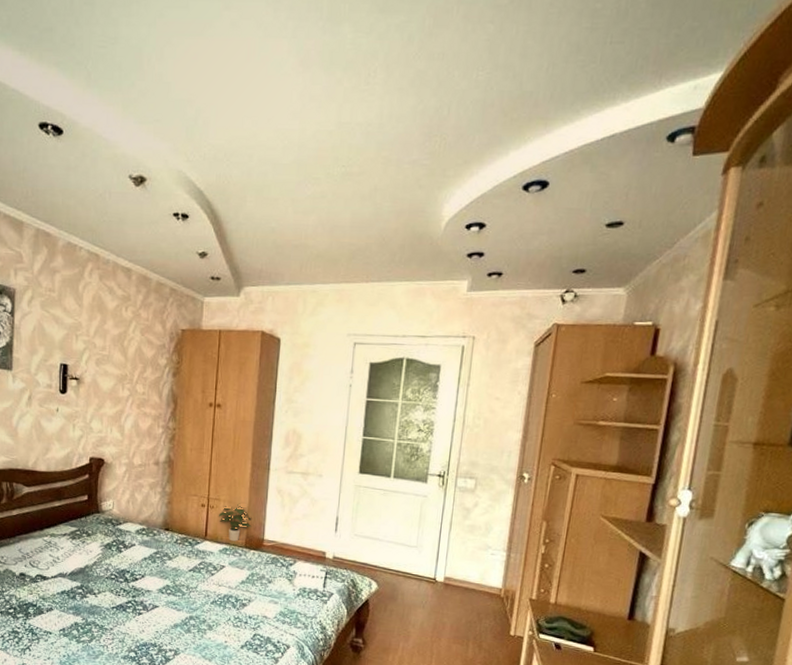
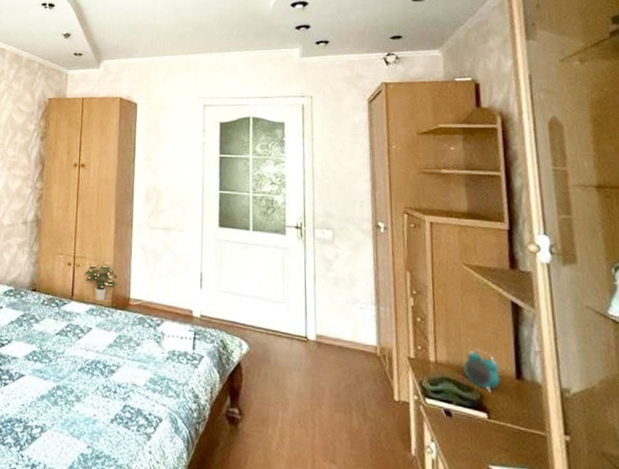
alarm clock: none [579,593,614,632] -> present [462,349,499,395]

